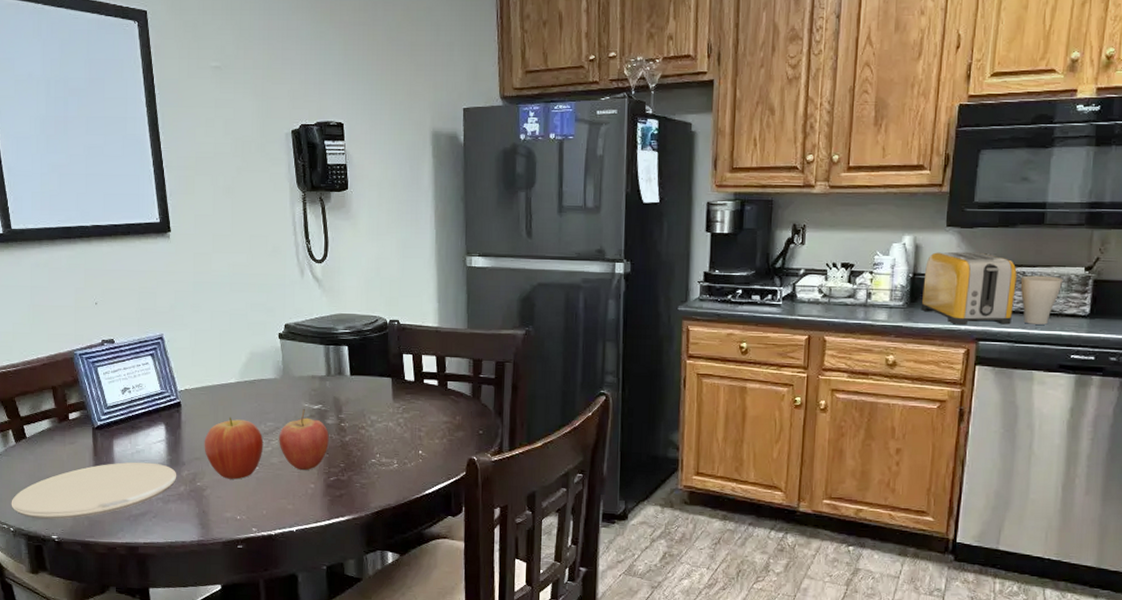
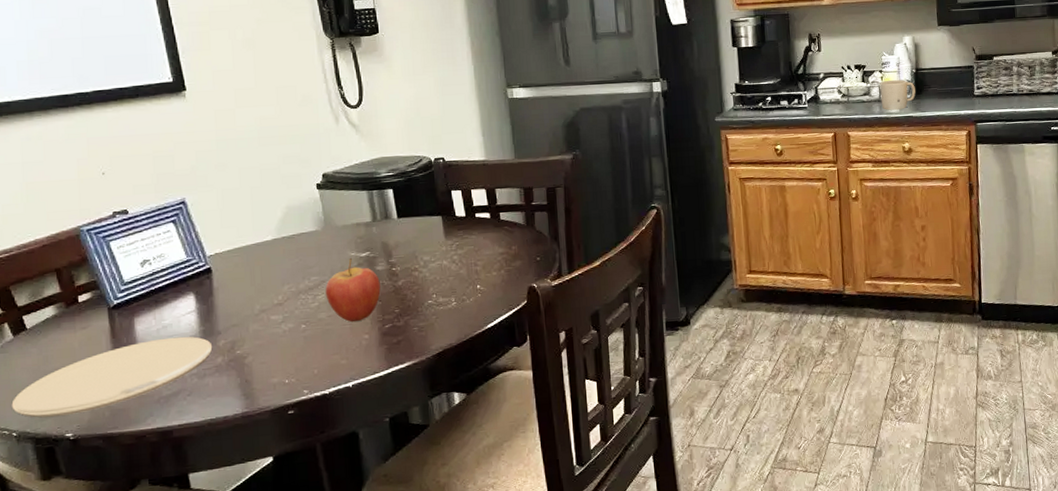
fruit: present [204,417,264,479] -> none [241,276,309,343]
mug: none [867,283,910,317] -> present [880,79,916,110]
toaster: present [921,251,1017,326] -> none [925,46,1001,111]
cup: present [1020,275,1064,325] -> none [1003,61,1037,104]

